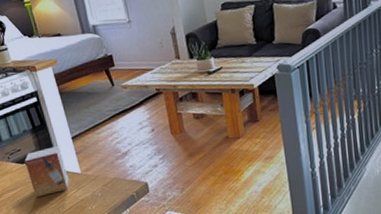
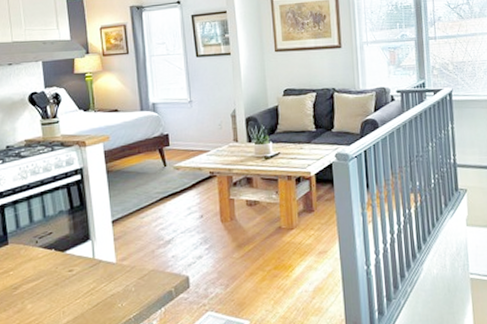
small box: present [24,145,69,197] -> none [54,229,101,290]

